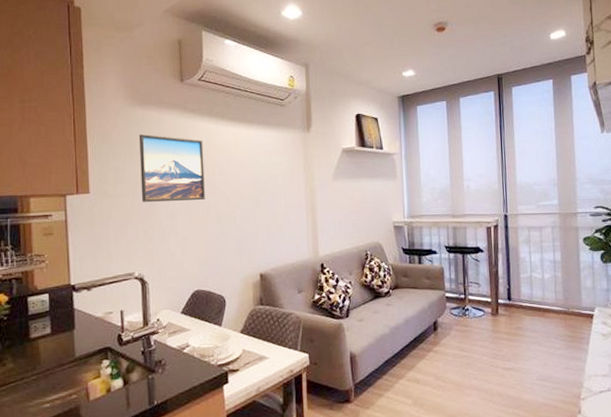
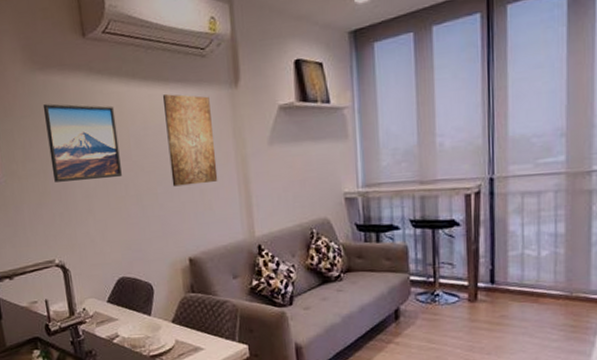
wall art: none [246,133,289,211] -> present [162,94,218,187]

